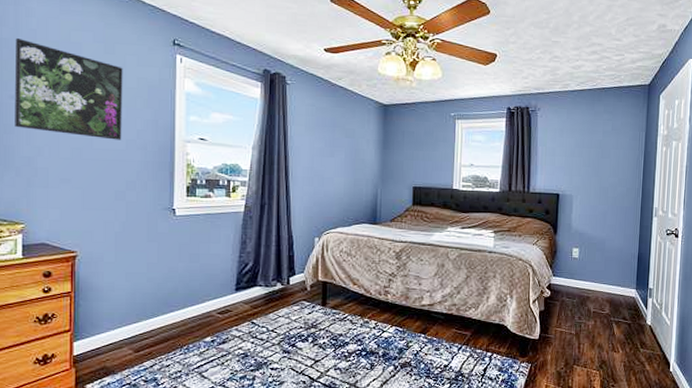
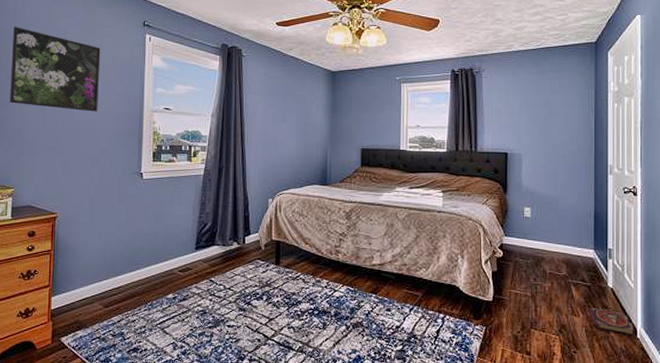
book: none [627,343,669,369] -> present [588,307,635,335]

